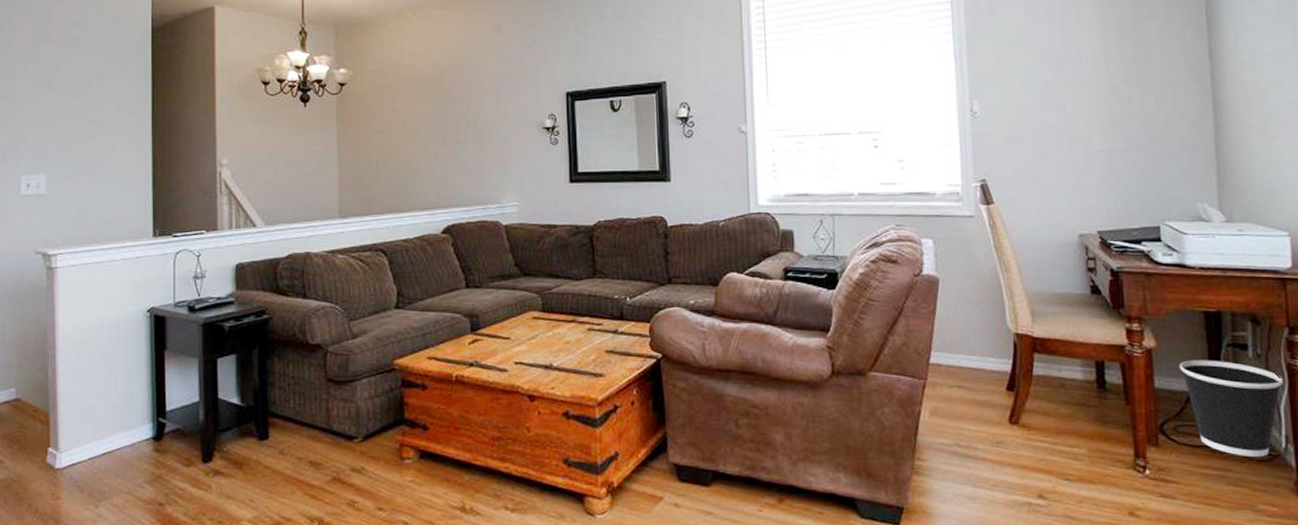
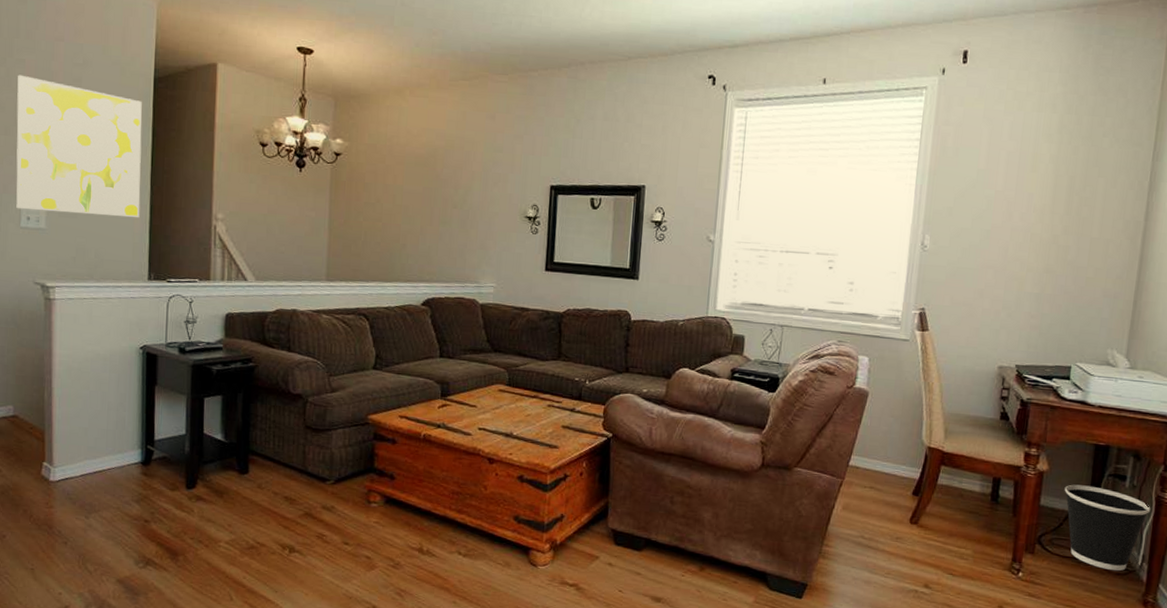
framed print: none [15,40,142,177] -> present [16,74,142,217]

